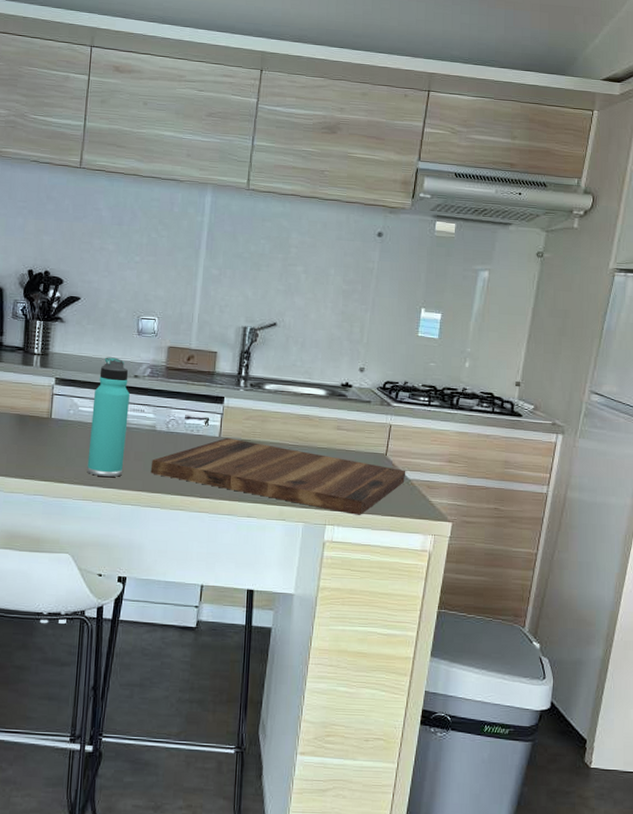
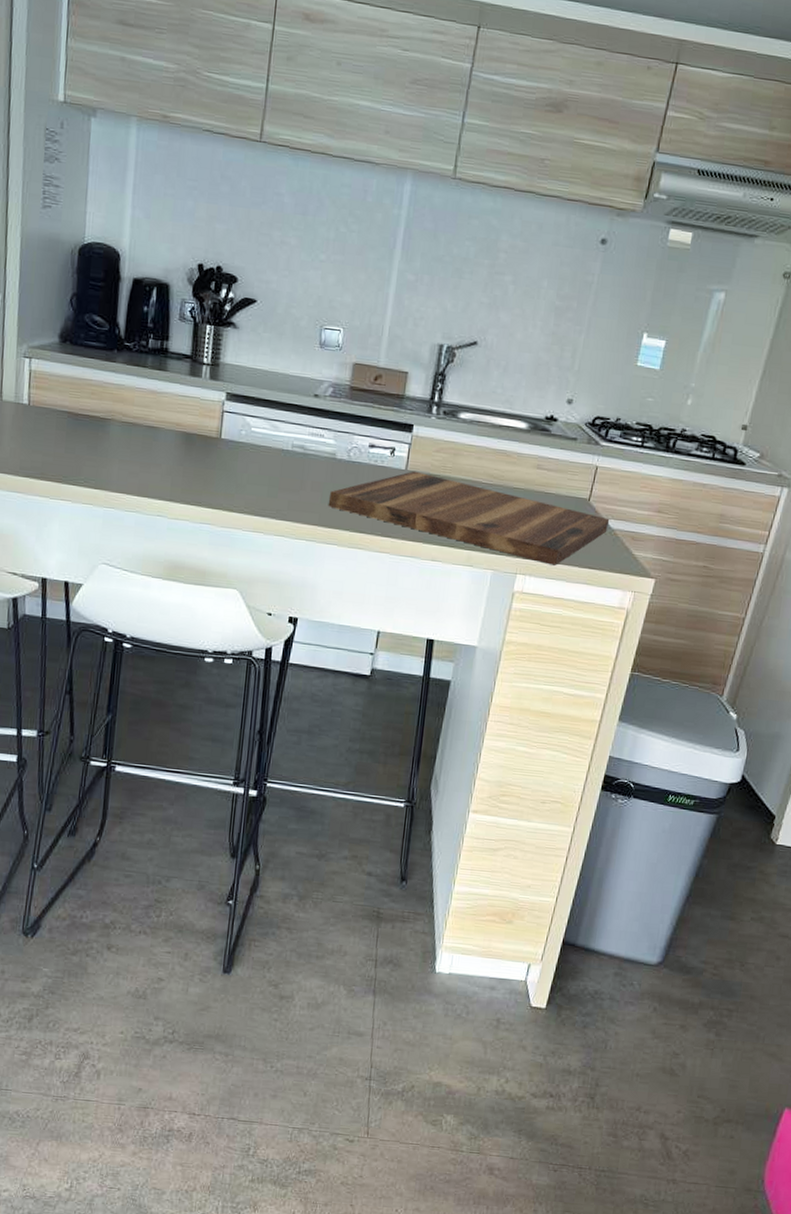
thermos bottle: present [87,357,130,478] -> none [258,371,309,508]

